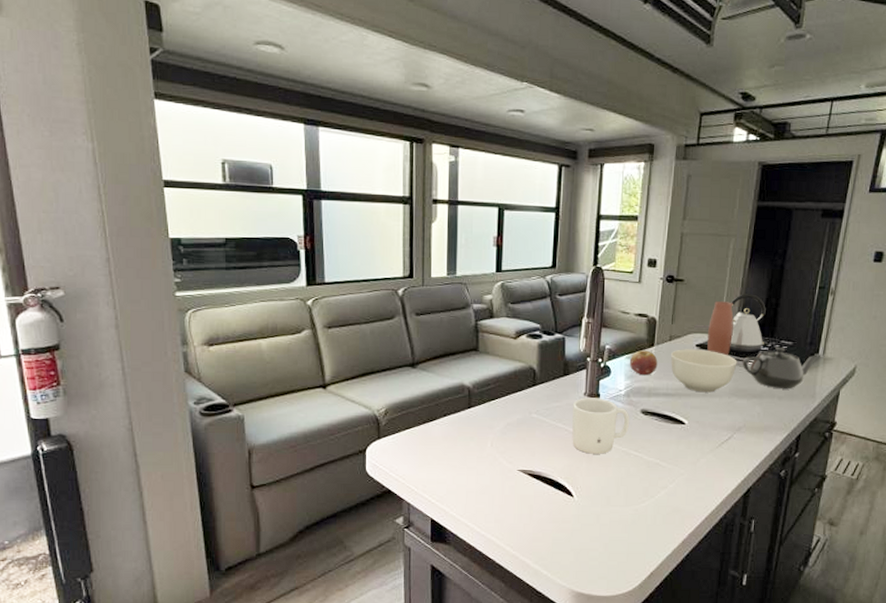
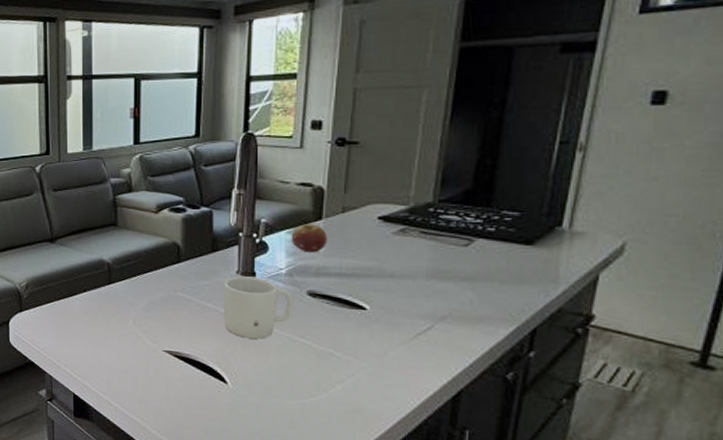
bowl: present [670,349,737,393] -> none [343,222,437,274]
vase: present [707,301,734,356] -> none [394,165,430,230]
kettle: present [728,294,766,355] -> none [424,155,478,229]
teapot: present [742,346,819,388] -> none [444,218,563,270]

